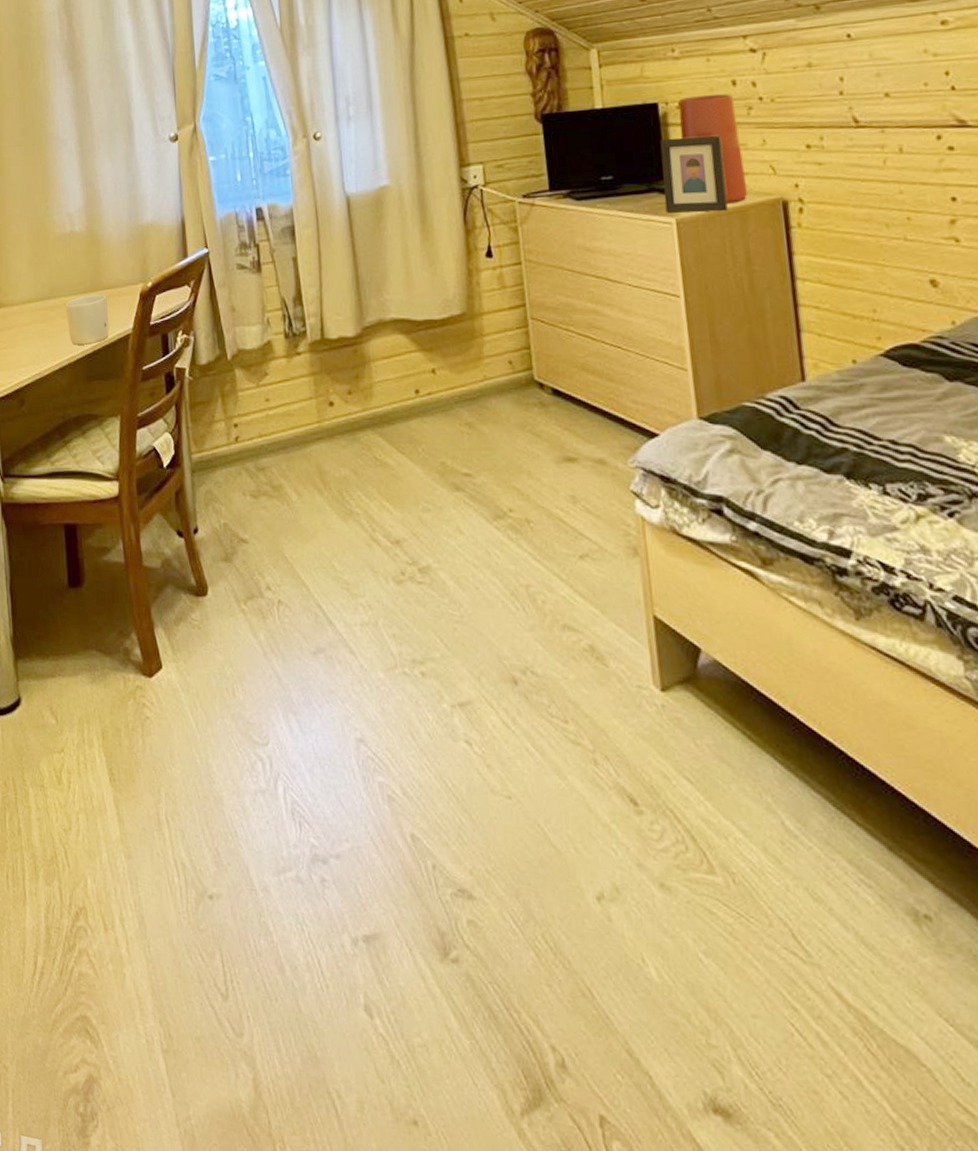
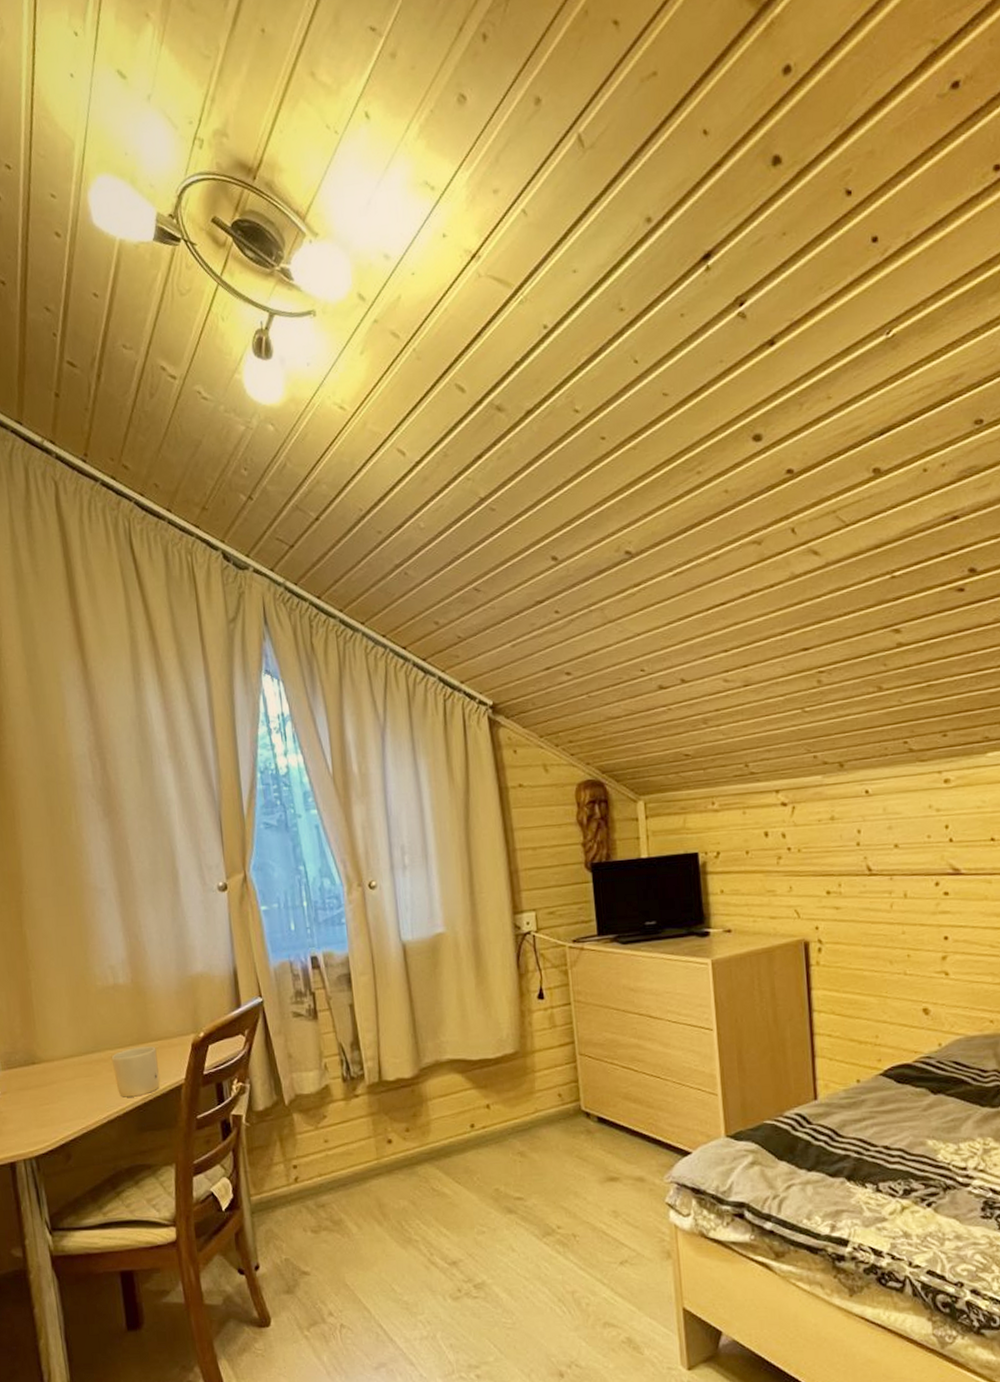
picture frame: present [659,136,728,213] -> none [699,883,757,955]
vase: present [678,94,747,204] -> none [716,844,774,945]

